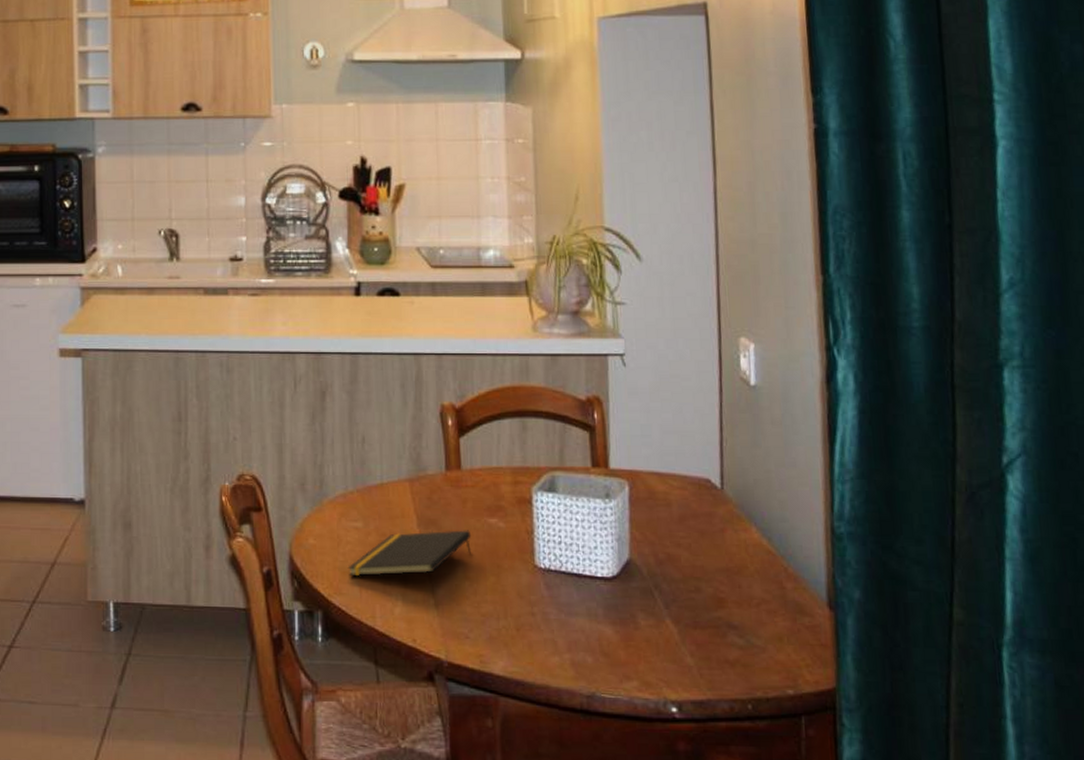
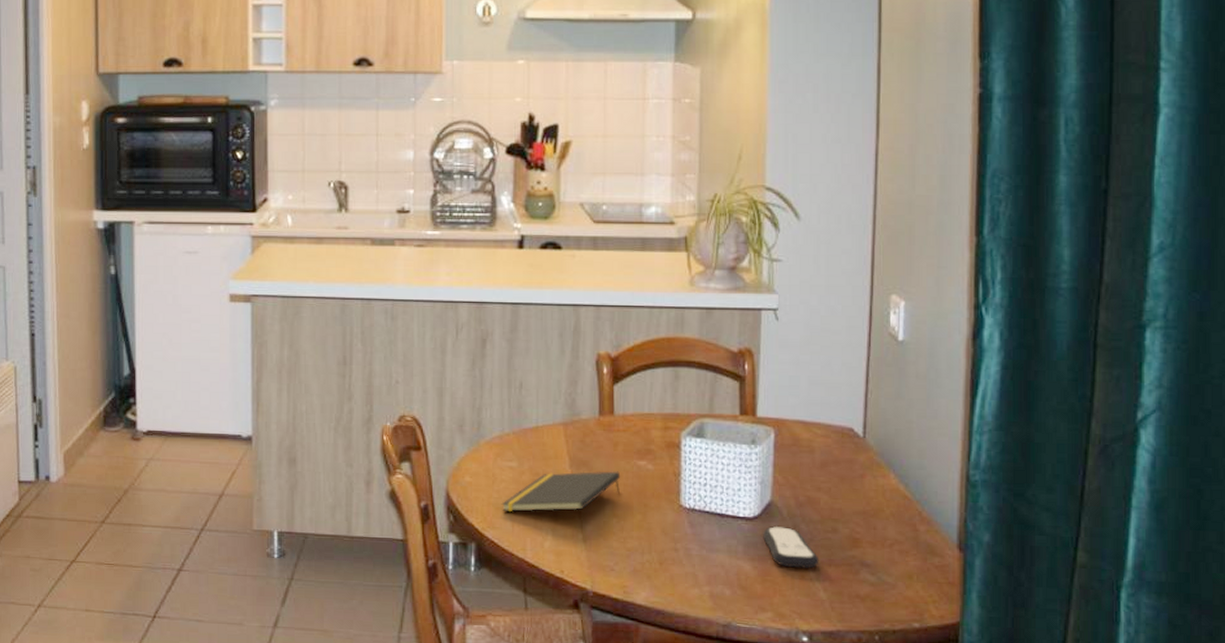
remote control: none [623,587,684,632] -> present [763,526,819,569]

